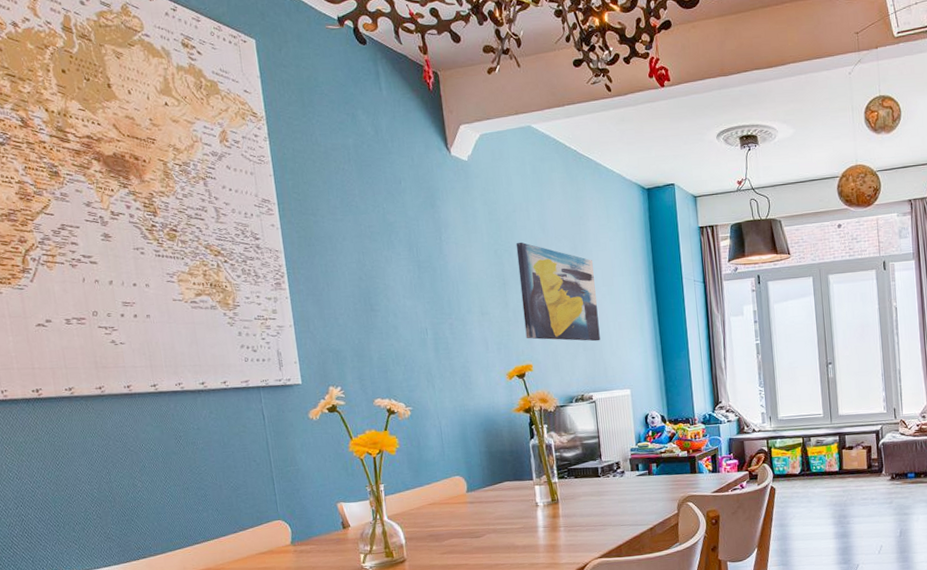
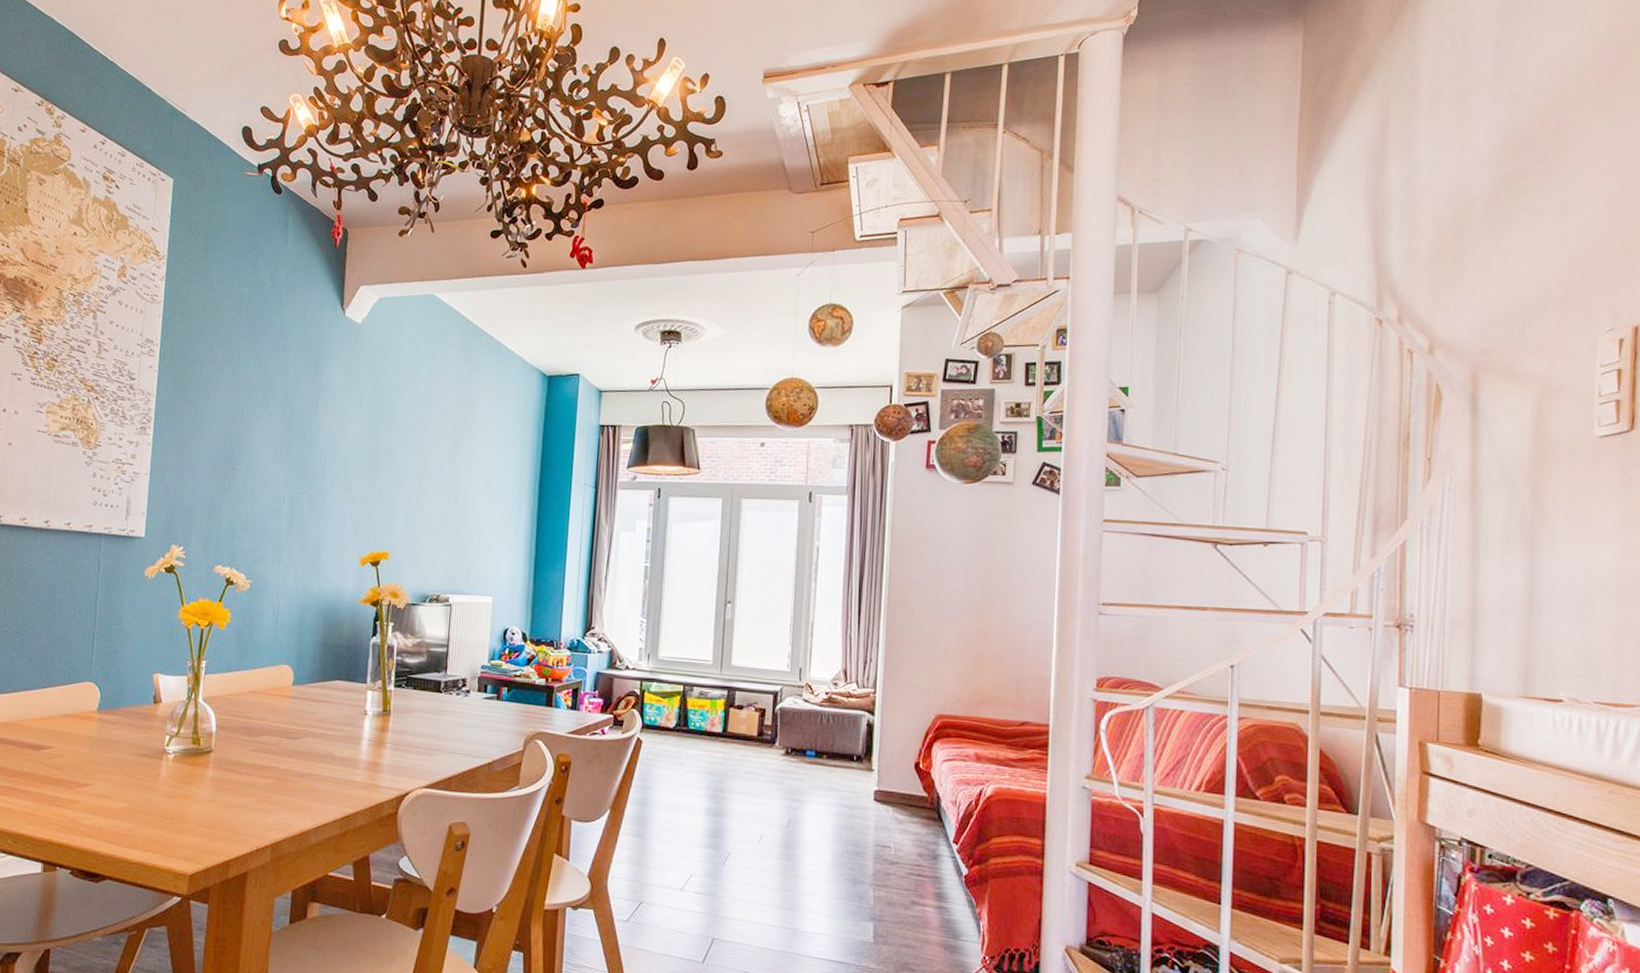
wall art: present [516,242,600,342] -> none [388,416,475,537]

